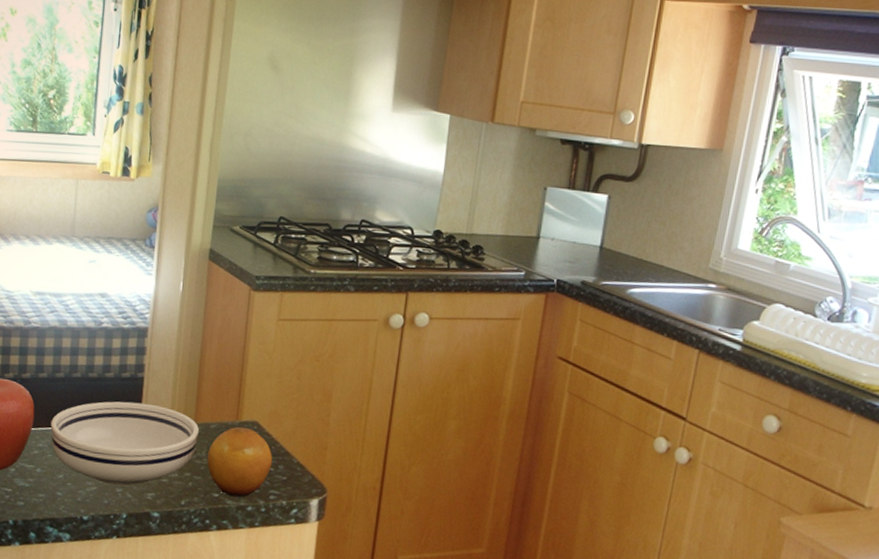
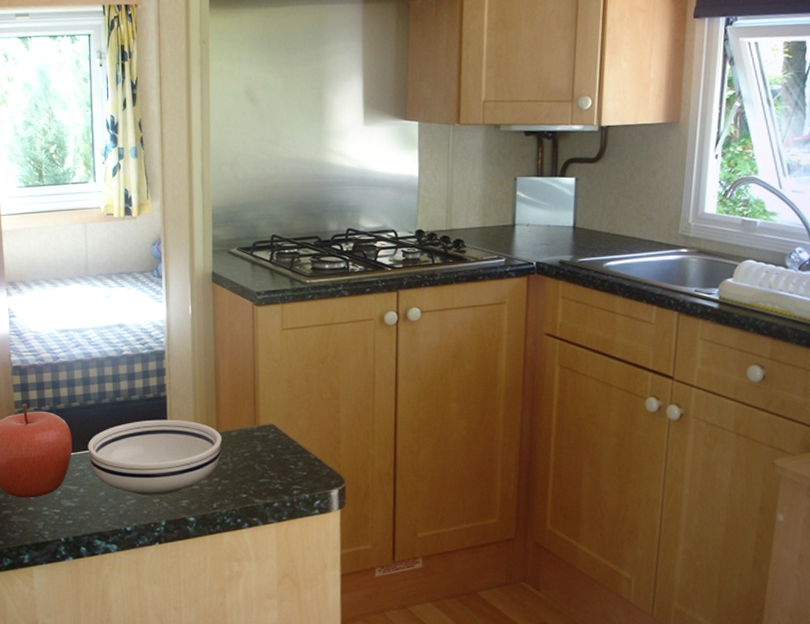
fruit: present [207,427,273,498] -> none [232,431,292,496]

